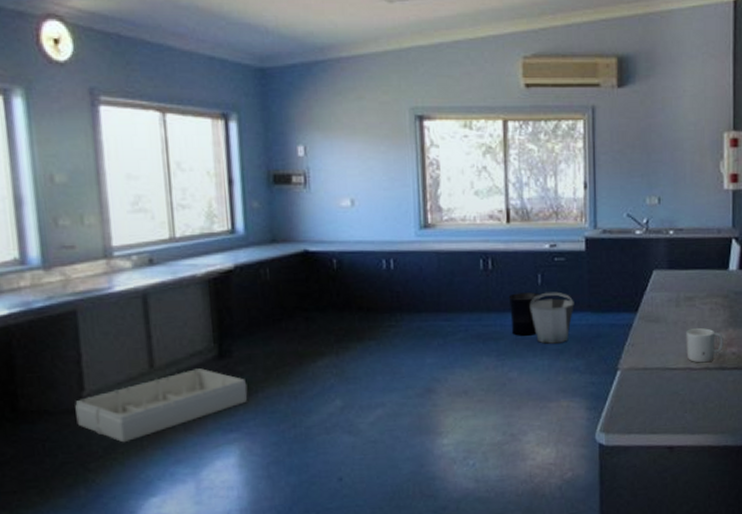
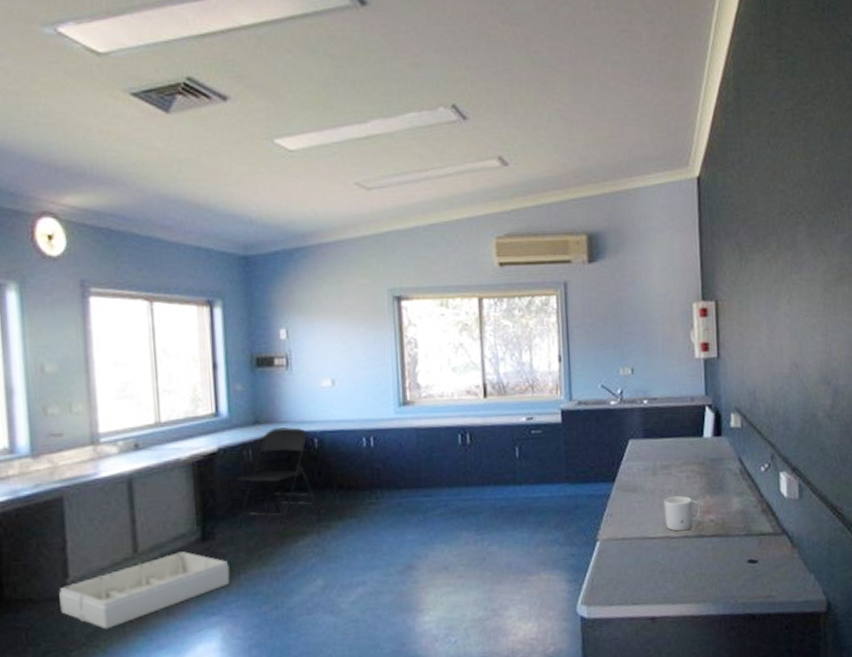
folding chair: none [254,247,339,350] -> present [237,427,320,530]
waste bin: present [508,292,540,336] -> none [487,465,518,510]
bucket: present [529,291,574,344] -> none [507,464,552,517]

